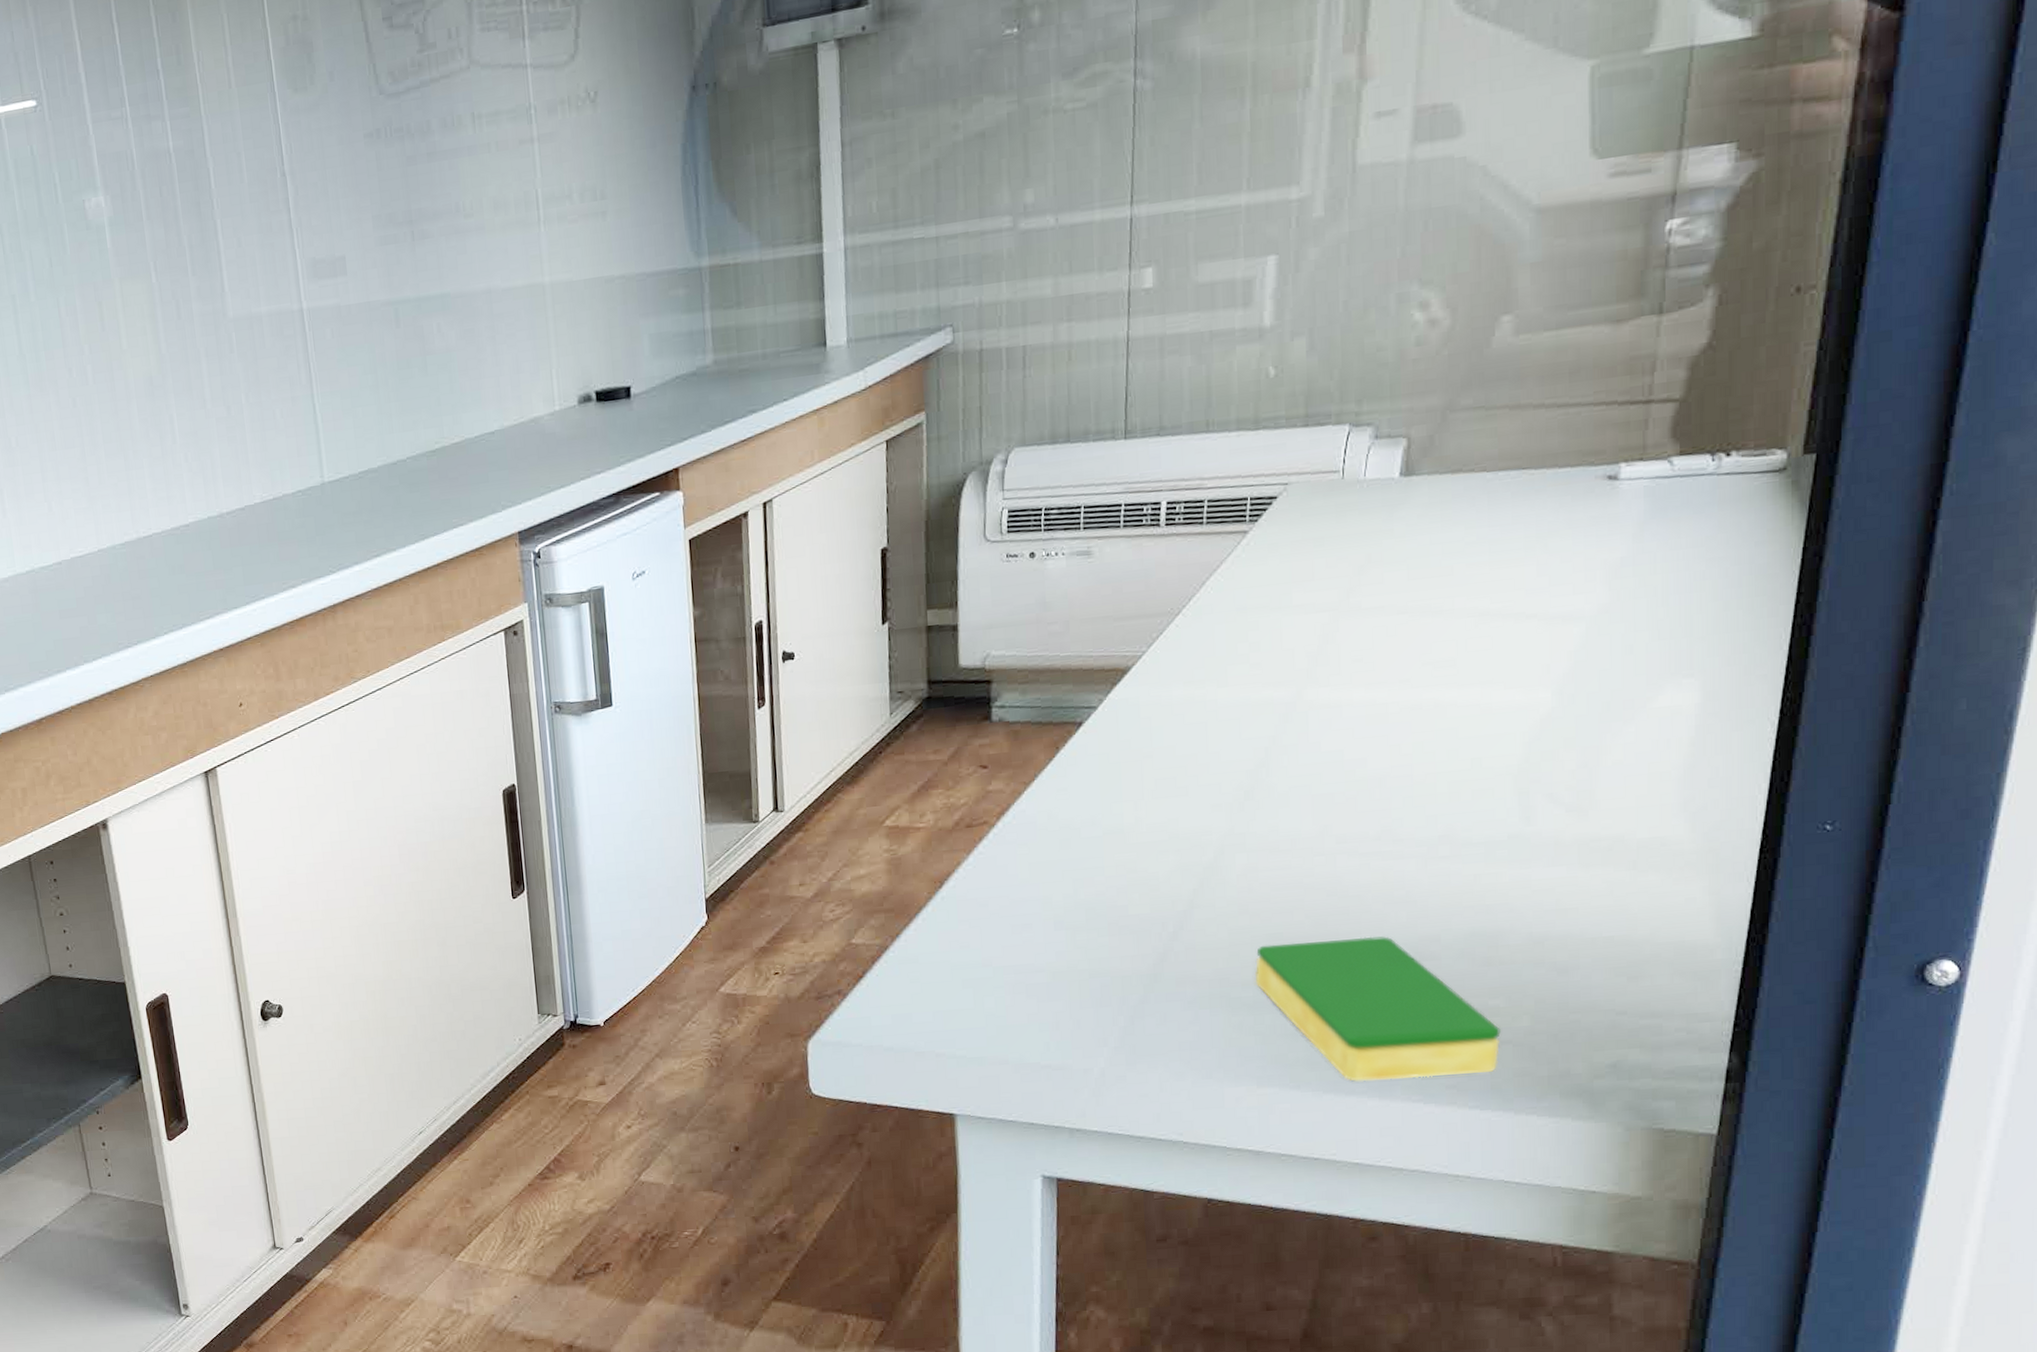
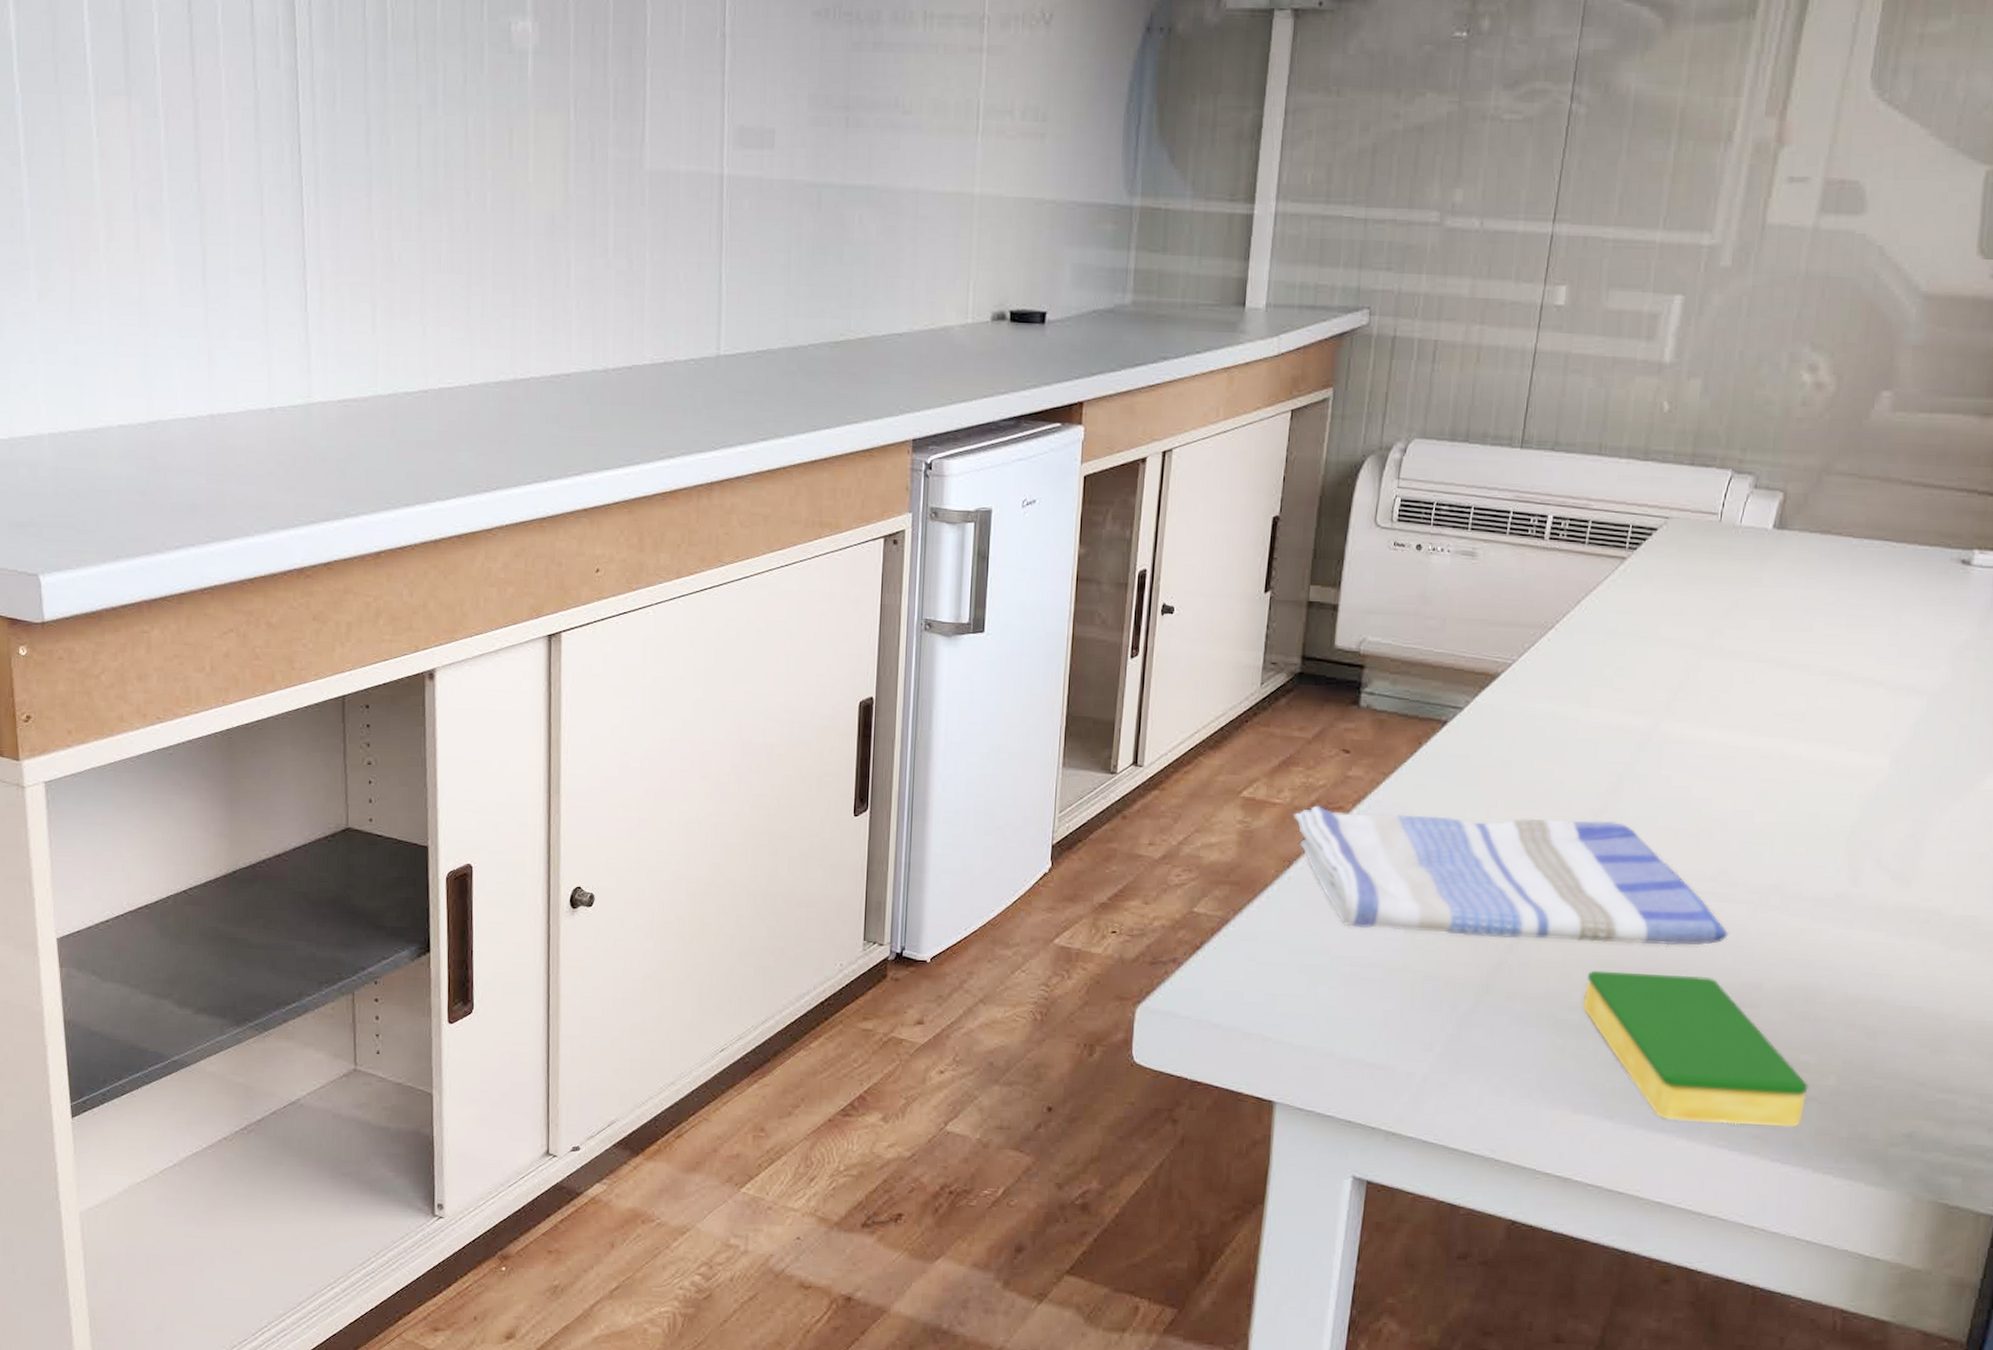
dish towel: none [938,796,1400,937] -> present [1293,805,1729,946]

